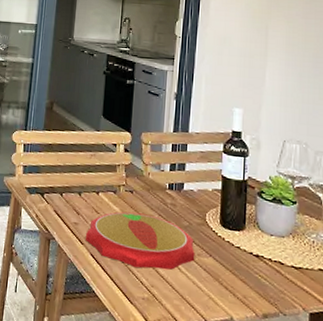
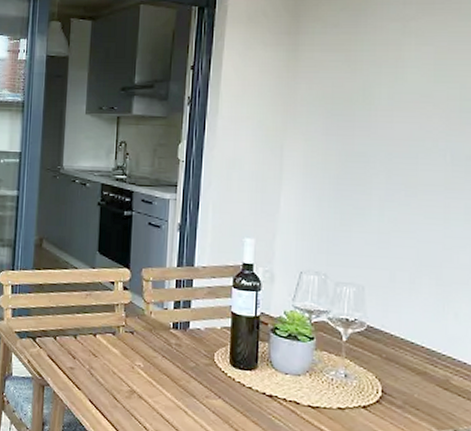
plate: present [85,211,195,270] -> none [82,354,203,414]

